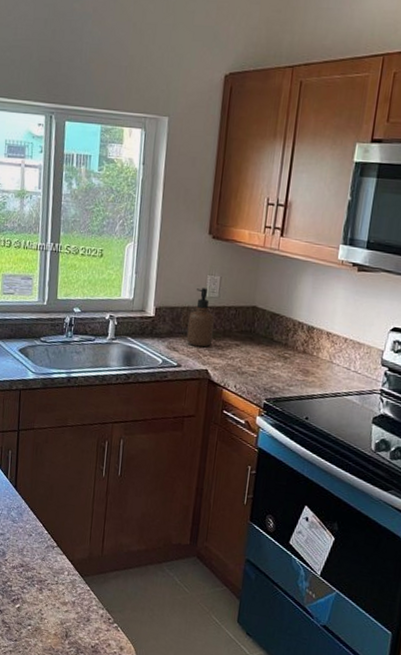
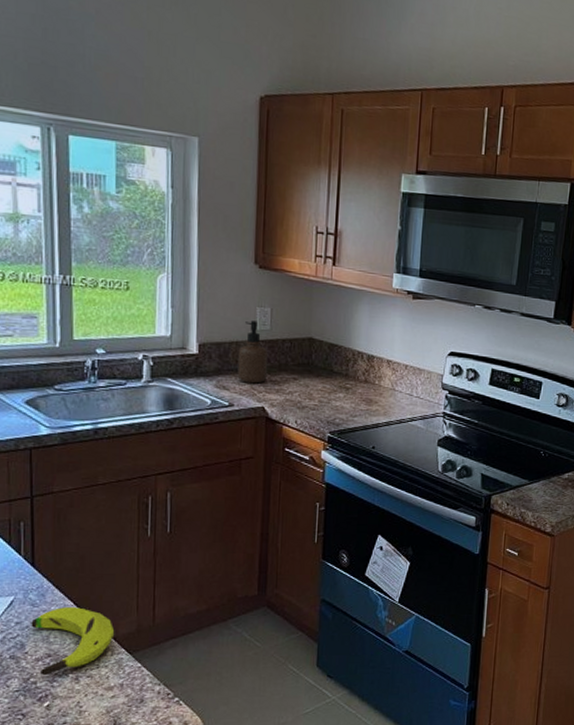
banana: none [11,527,72,582] -> present [31,607,115,676]

